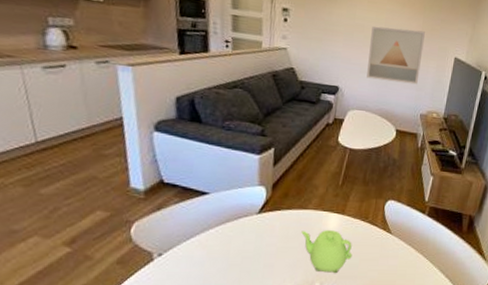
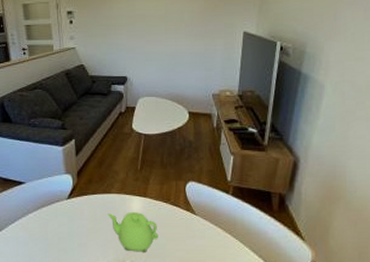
wall art: present [366,26,425,85] -> none [153,10,208,65]

